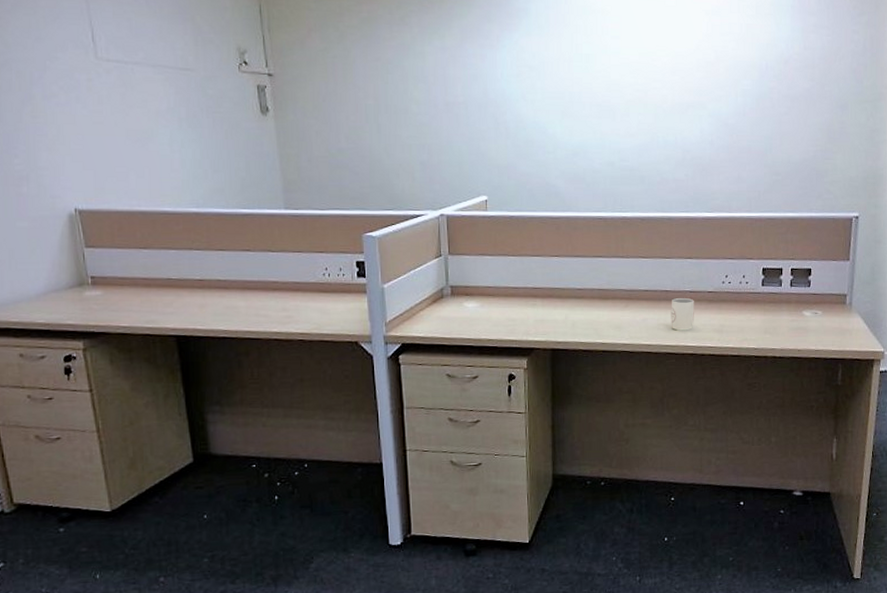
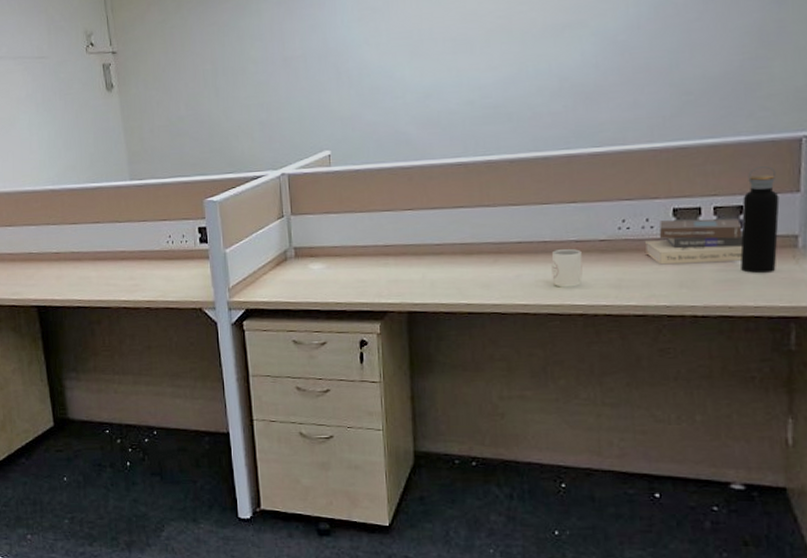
books: none [741,278,810,314] -> present [644,219,743,265]
water bottle: none [807,238,836,324] -> present [739,166,780,274]

